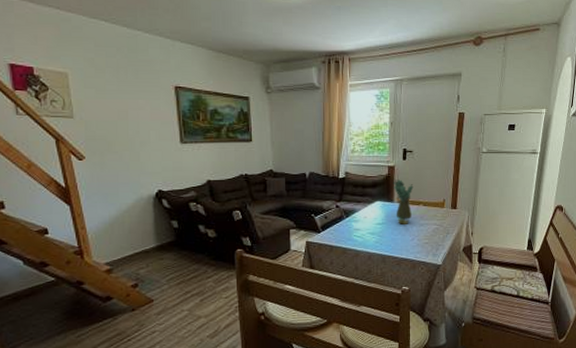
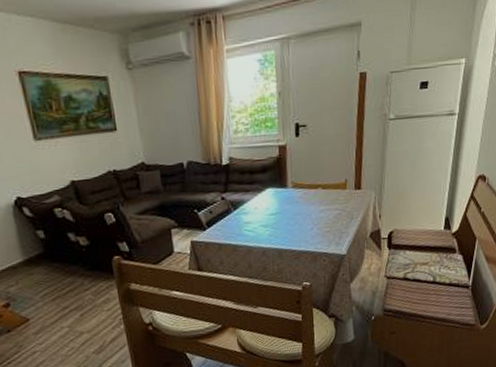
vase: present [393,178,414,224] -> none [285,159,310,213]

